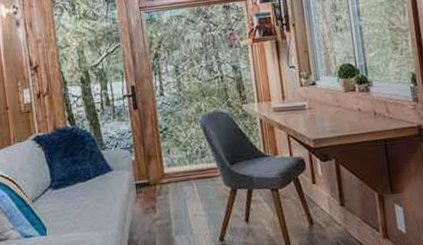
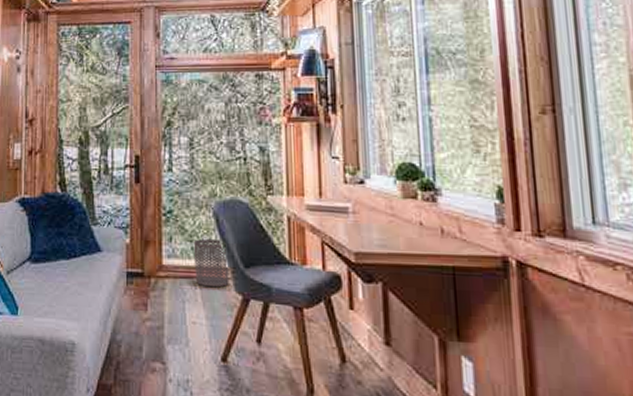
waste bin: none [187,146,220,185] -> present [193,239,229,288]

